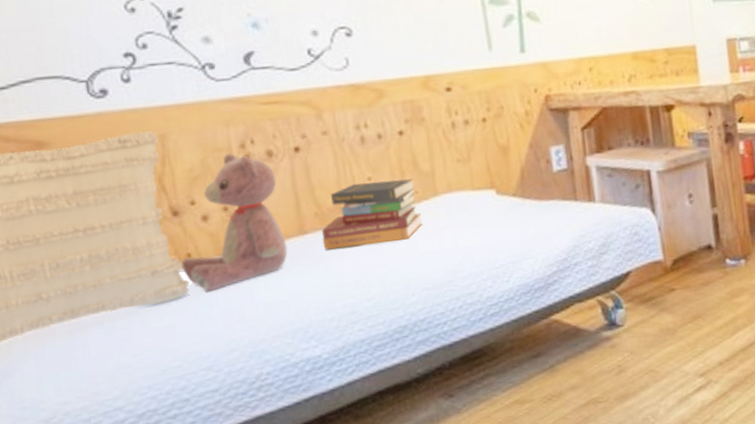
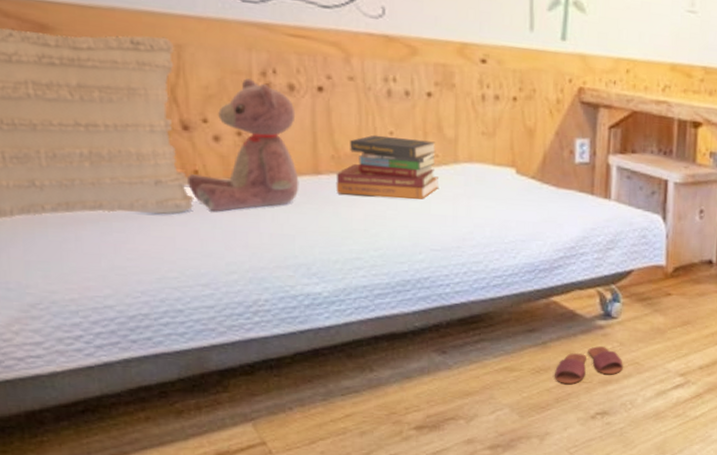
slippers: none [567,359,639,408] -> present [555,346,624,384]

